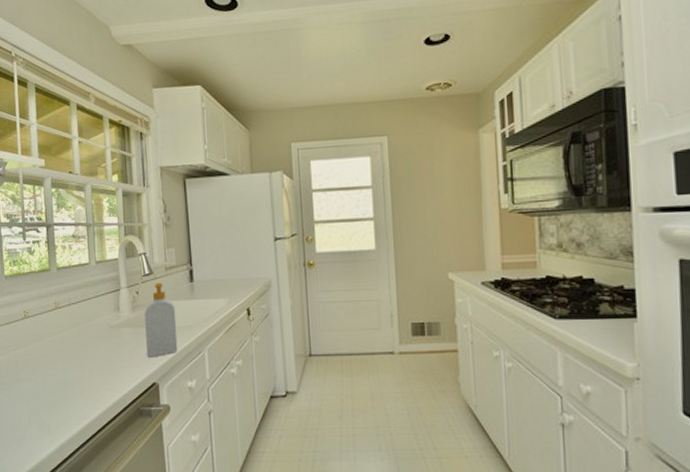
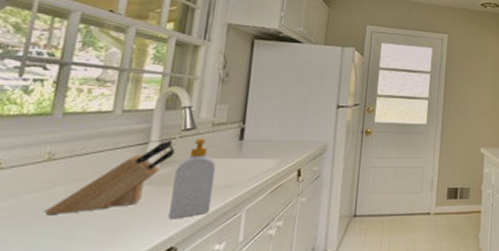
knife block: none [61,286,141,353] -> present [44,140,176,214]

